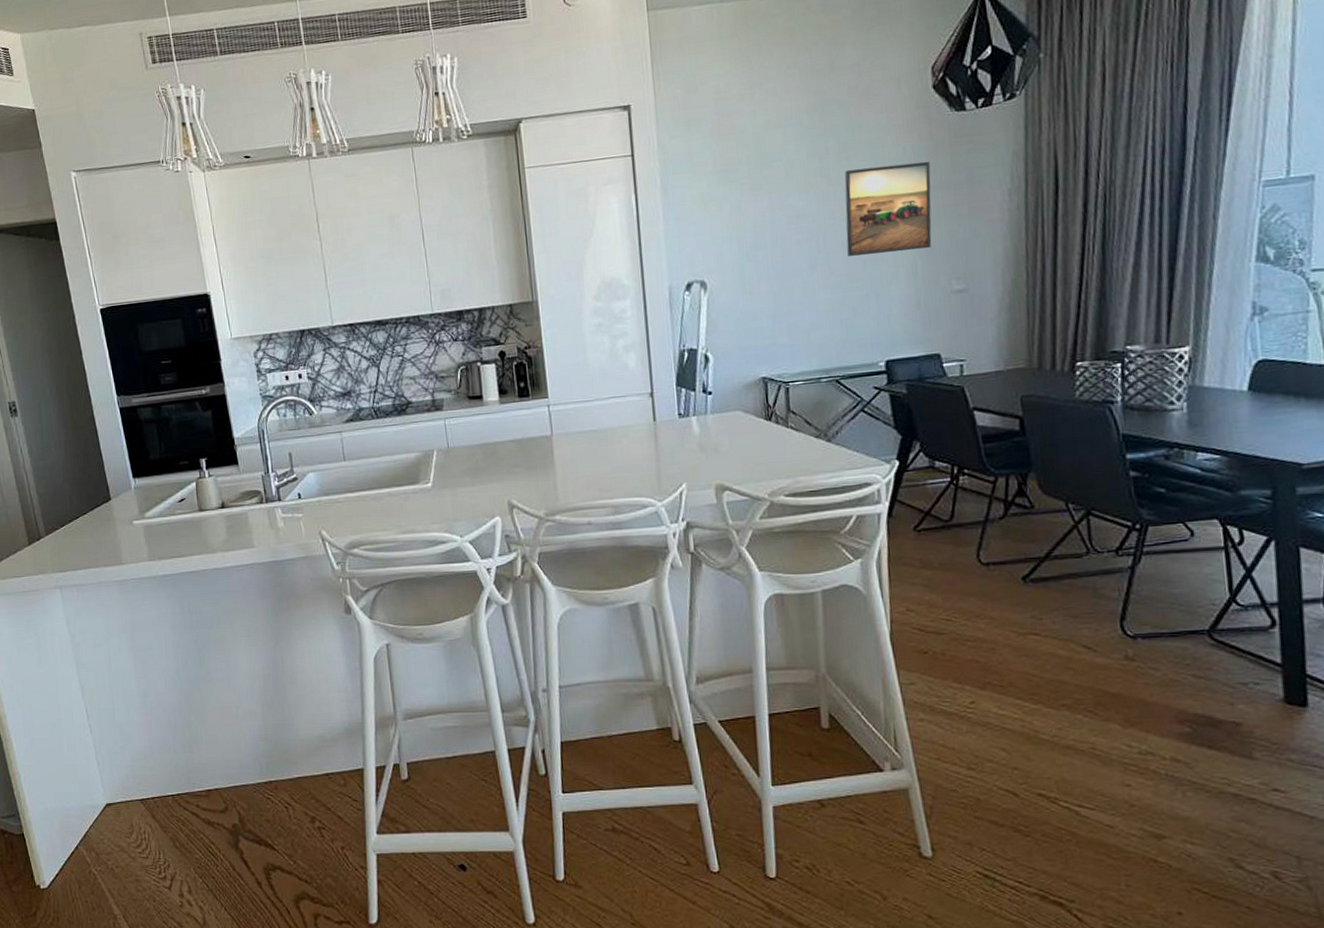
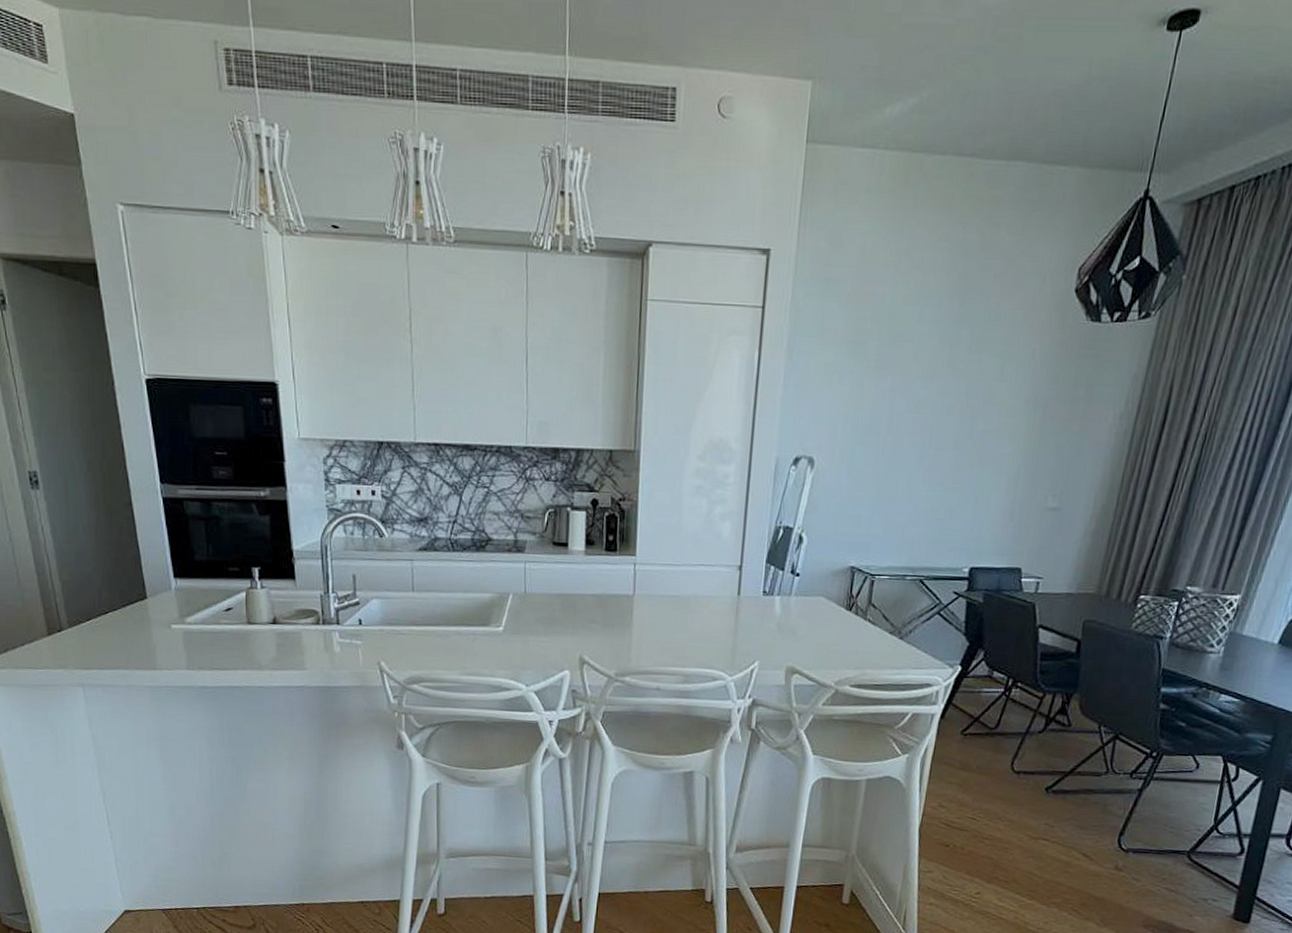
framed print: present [844,161,932,257] -> none [957,364,1055,461]

